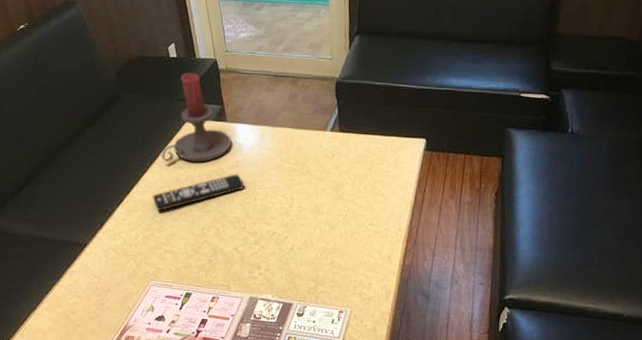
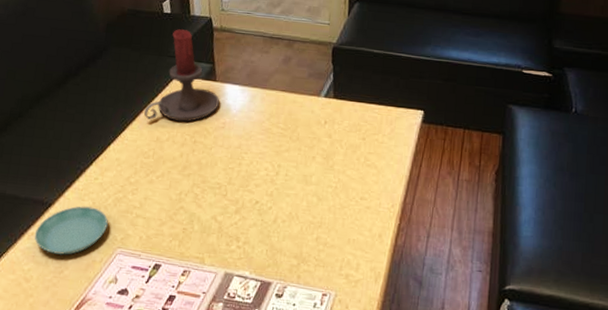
saucer: none [74,245,140,290] -> present [34,206,108,256]
remote control: present [152,174,244,212] -> none [129,136,229,172]

